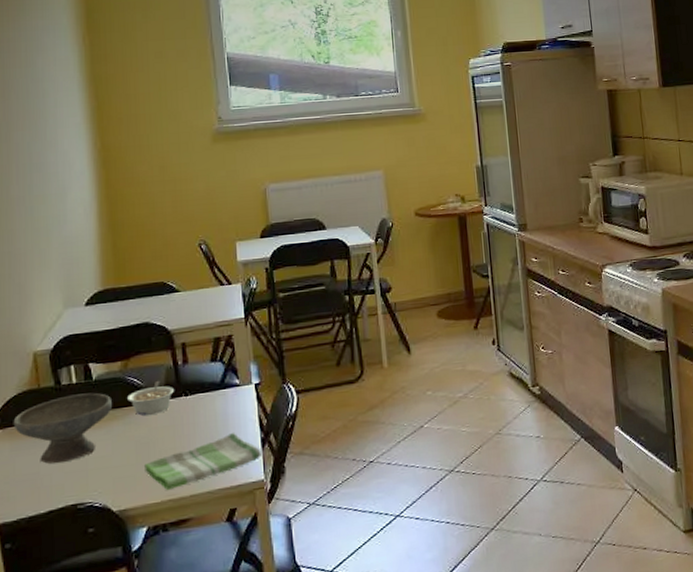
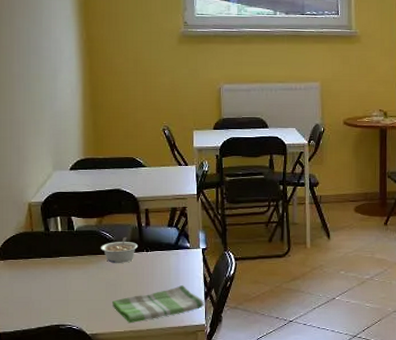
bowl: present [13,392,112,464] -> none [12,240,88,292]

